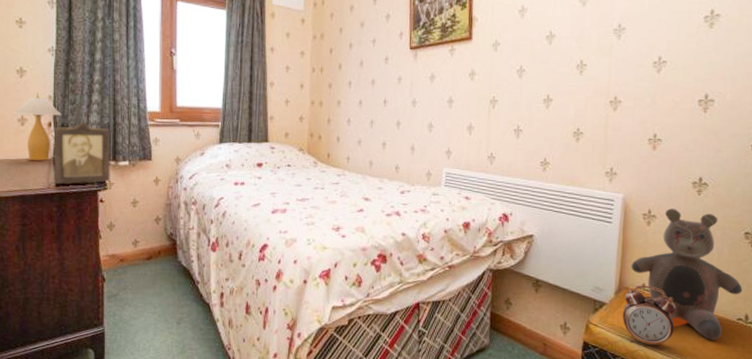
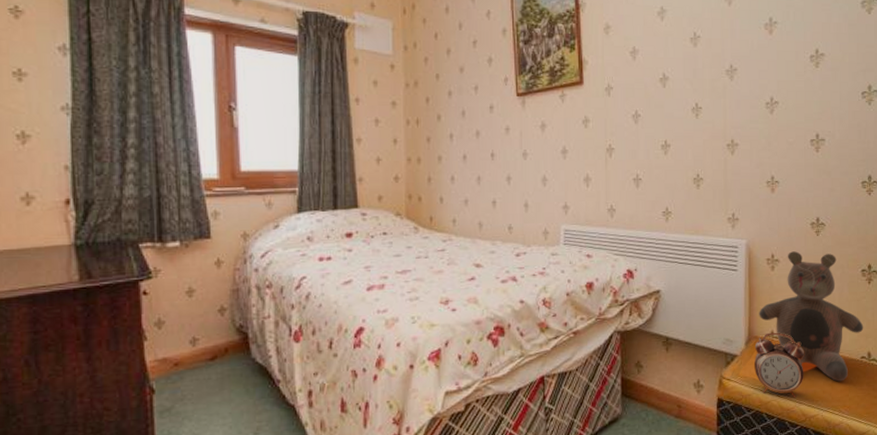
table lamp: present [13,92,62,161] -> none [13,161,84,248]
photo frame: present [53,122,111,185] -> none [73,196,156,277]

